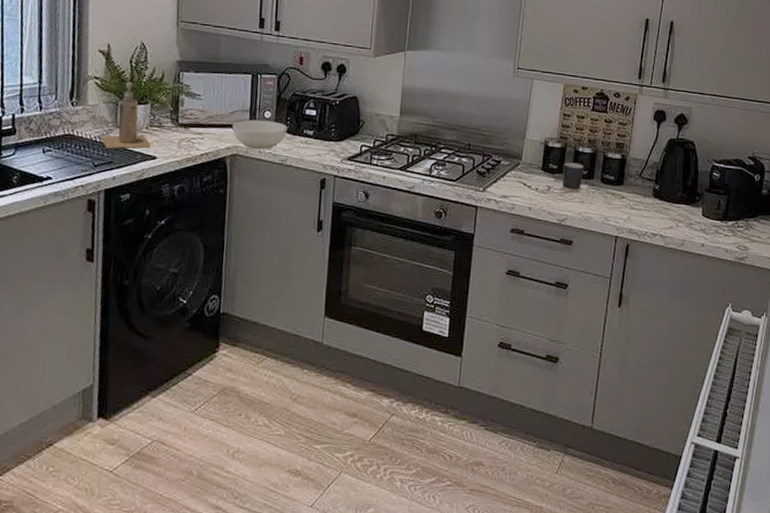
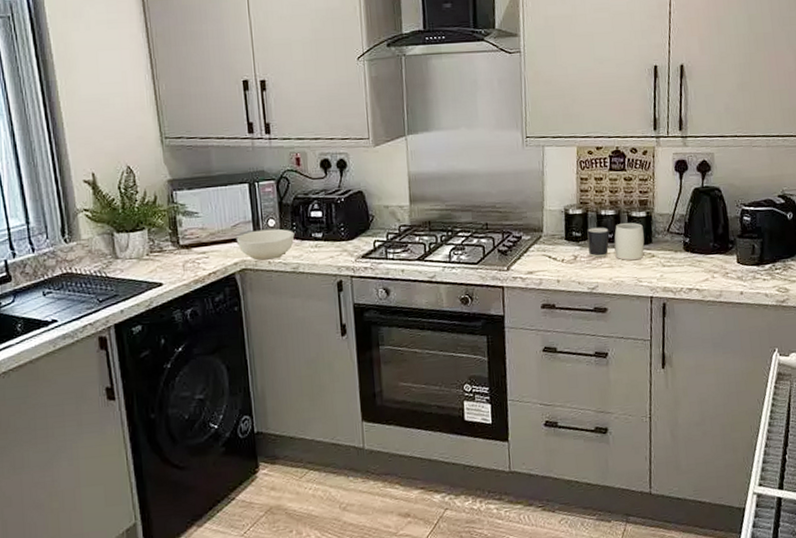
soap dispenser: present [101,82,151,149] -> none [101,209,155,282]
mug: none [587,161,617,199] -> present [614,222,645,261]

